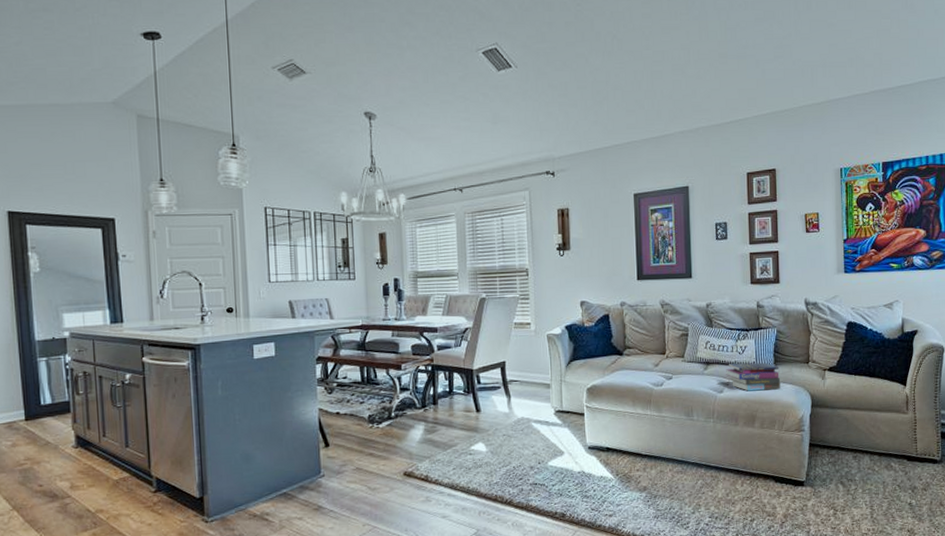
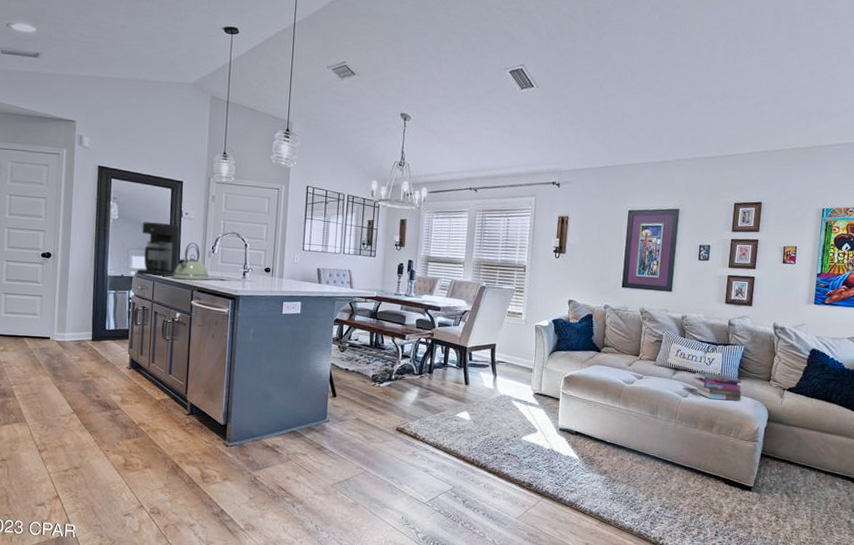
coffee maker: none [70,270,121,335] -> present [136,222,179,277]
kettle: none [115,288,161,334] -> present [172,242,209,281]

